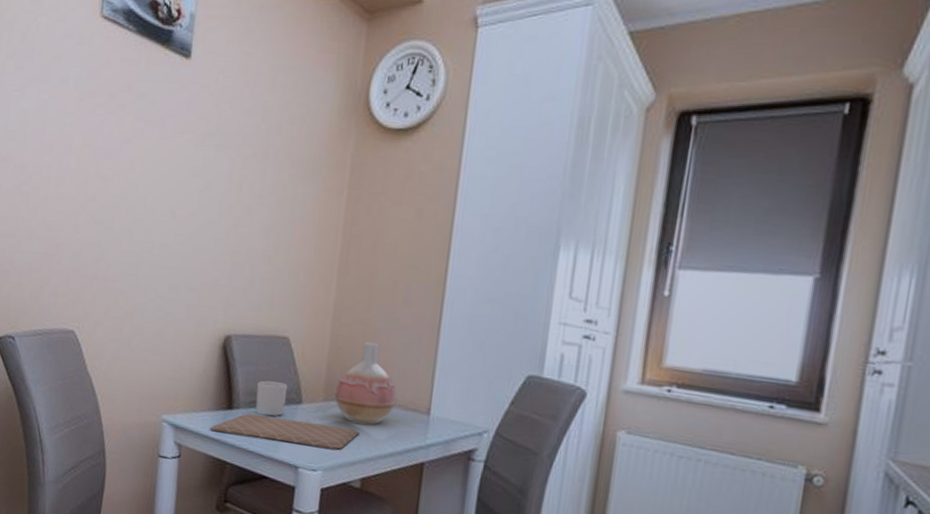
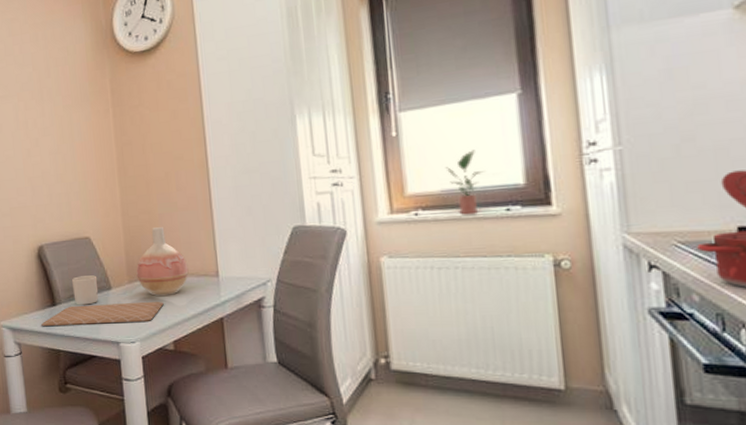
potted plant: none [714,331,756,406] -> present [445,150,484,216]

